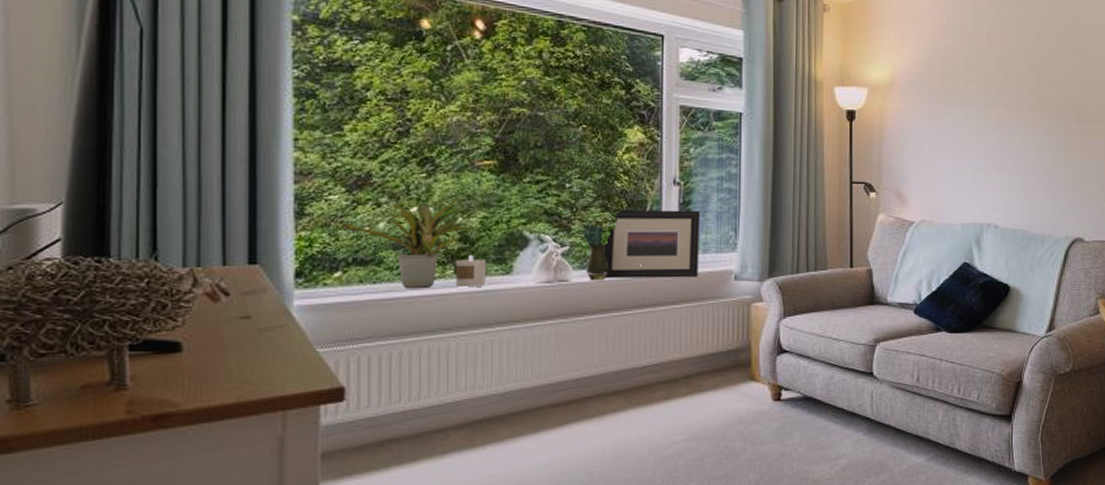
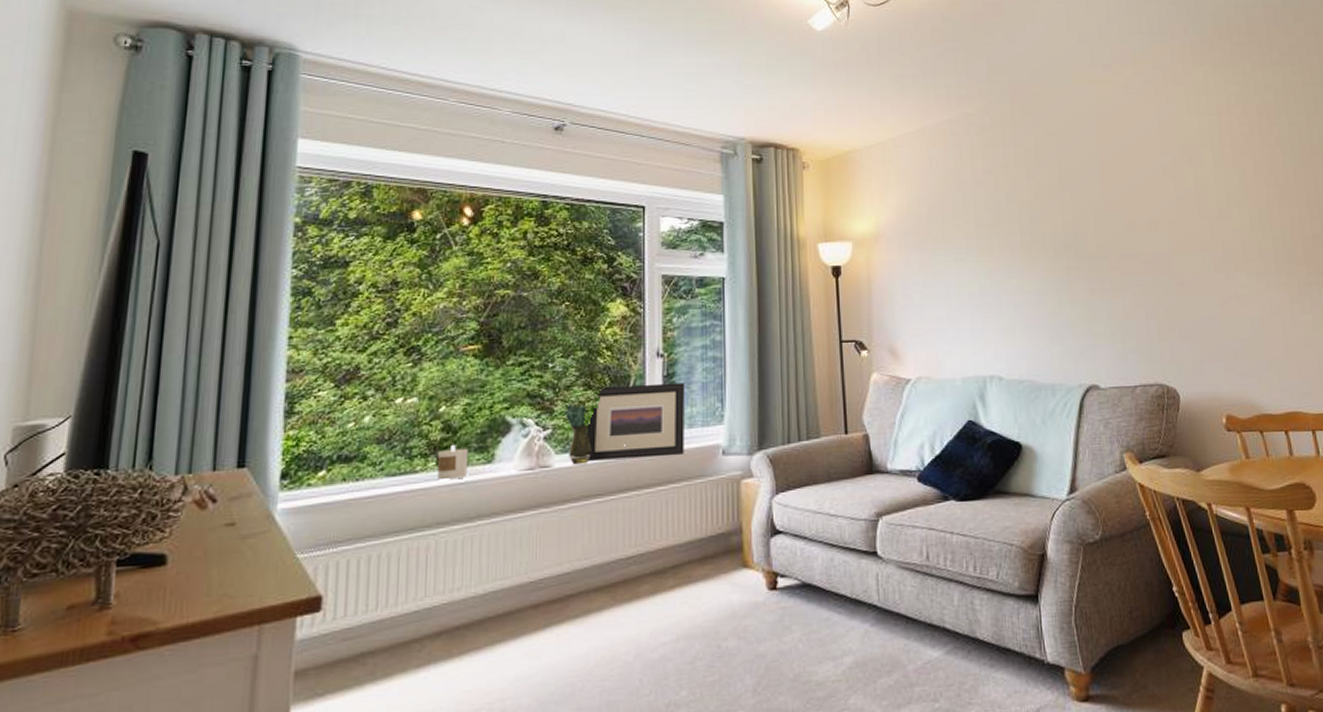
potted plant: present [343,197,482,289] -> none [330,385,465,485]

